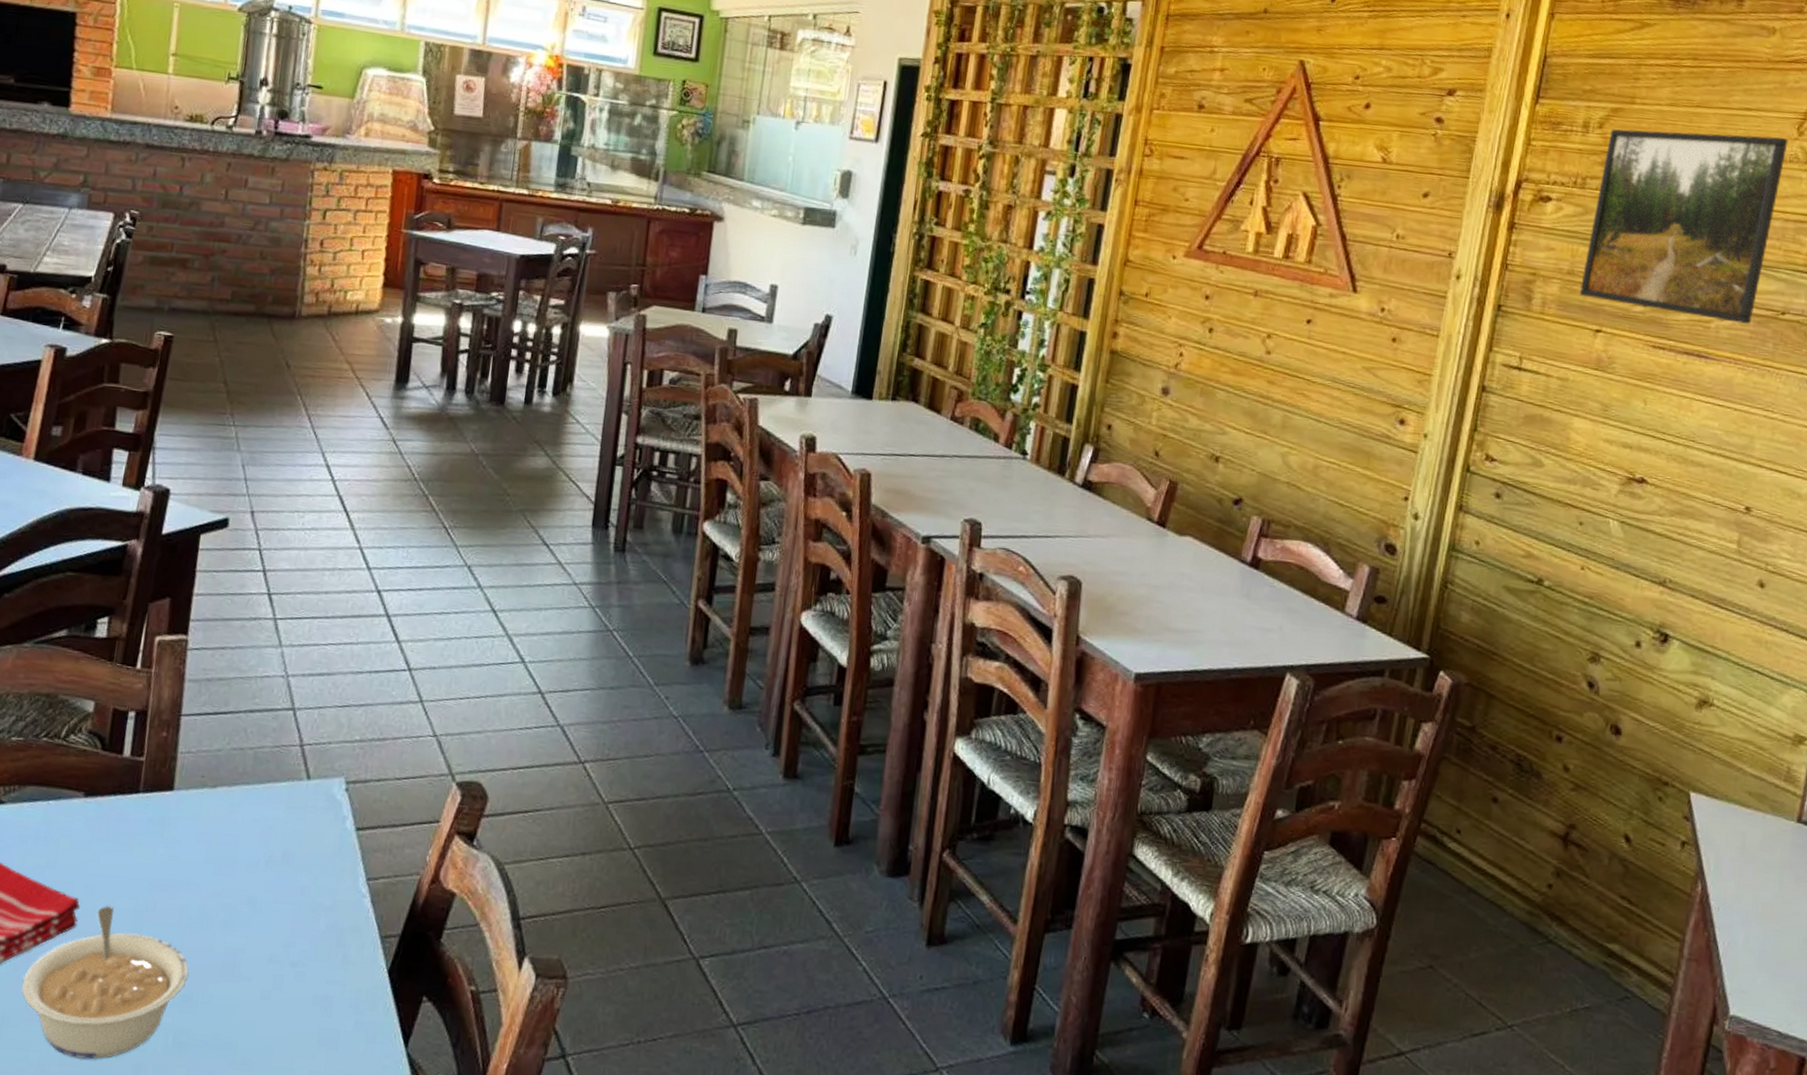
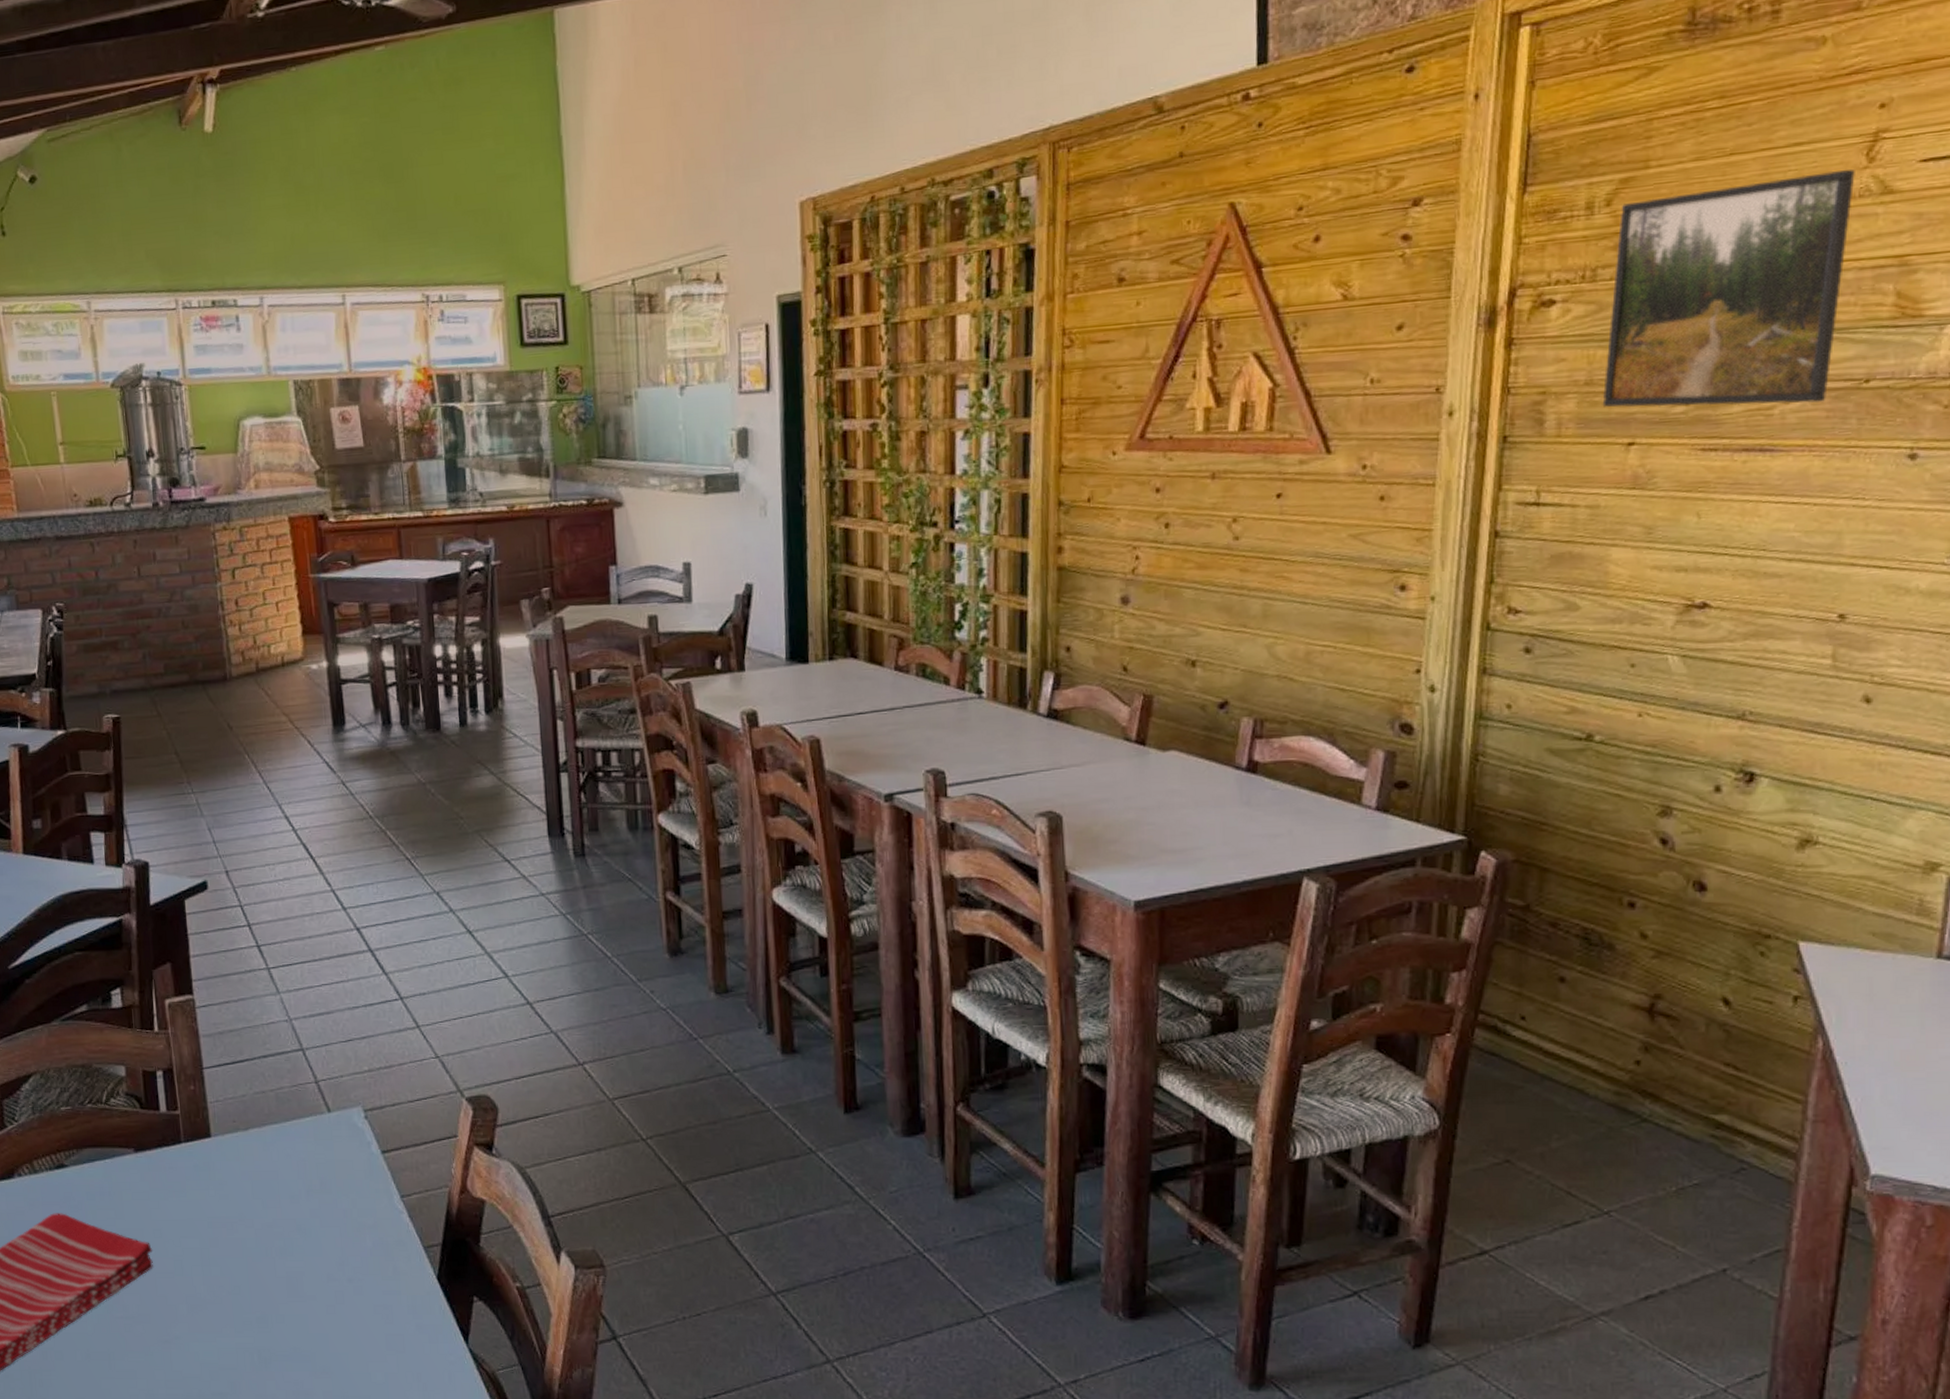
legume: present [22,906,189,1059] -> none [117,1246,260,1381]

